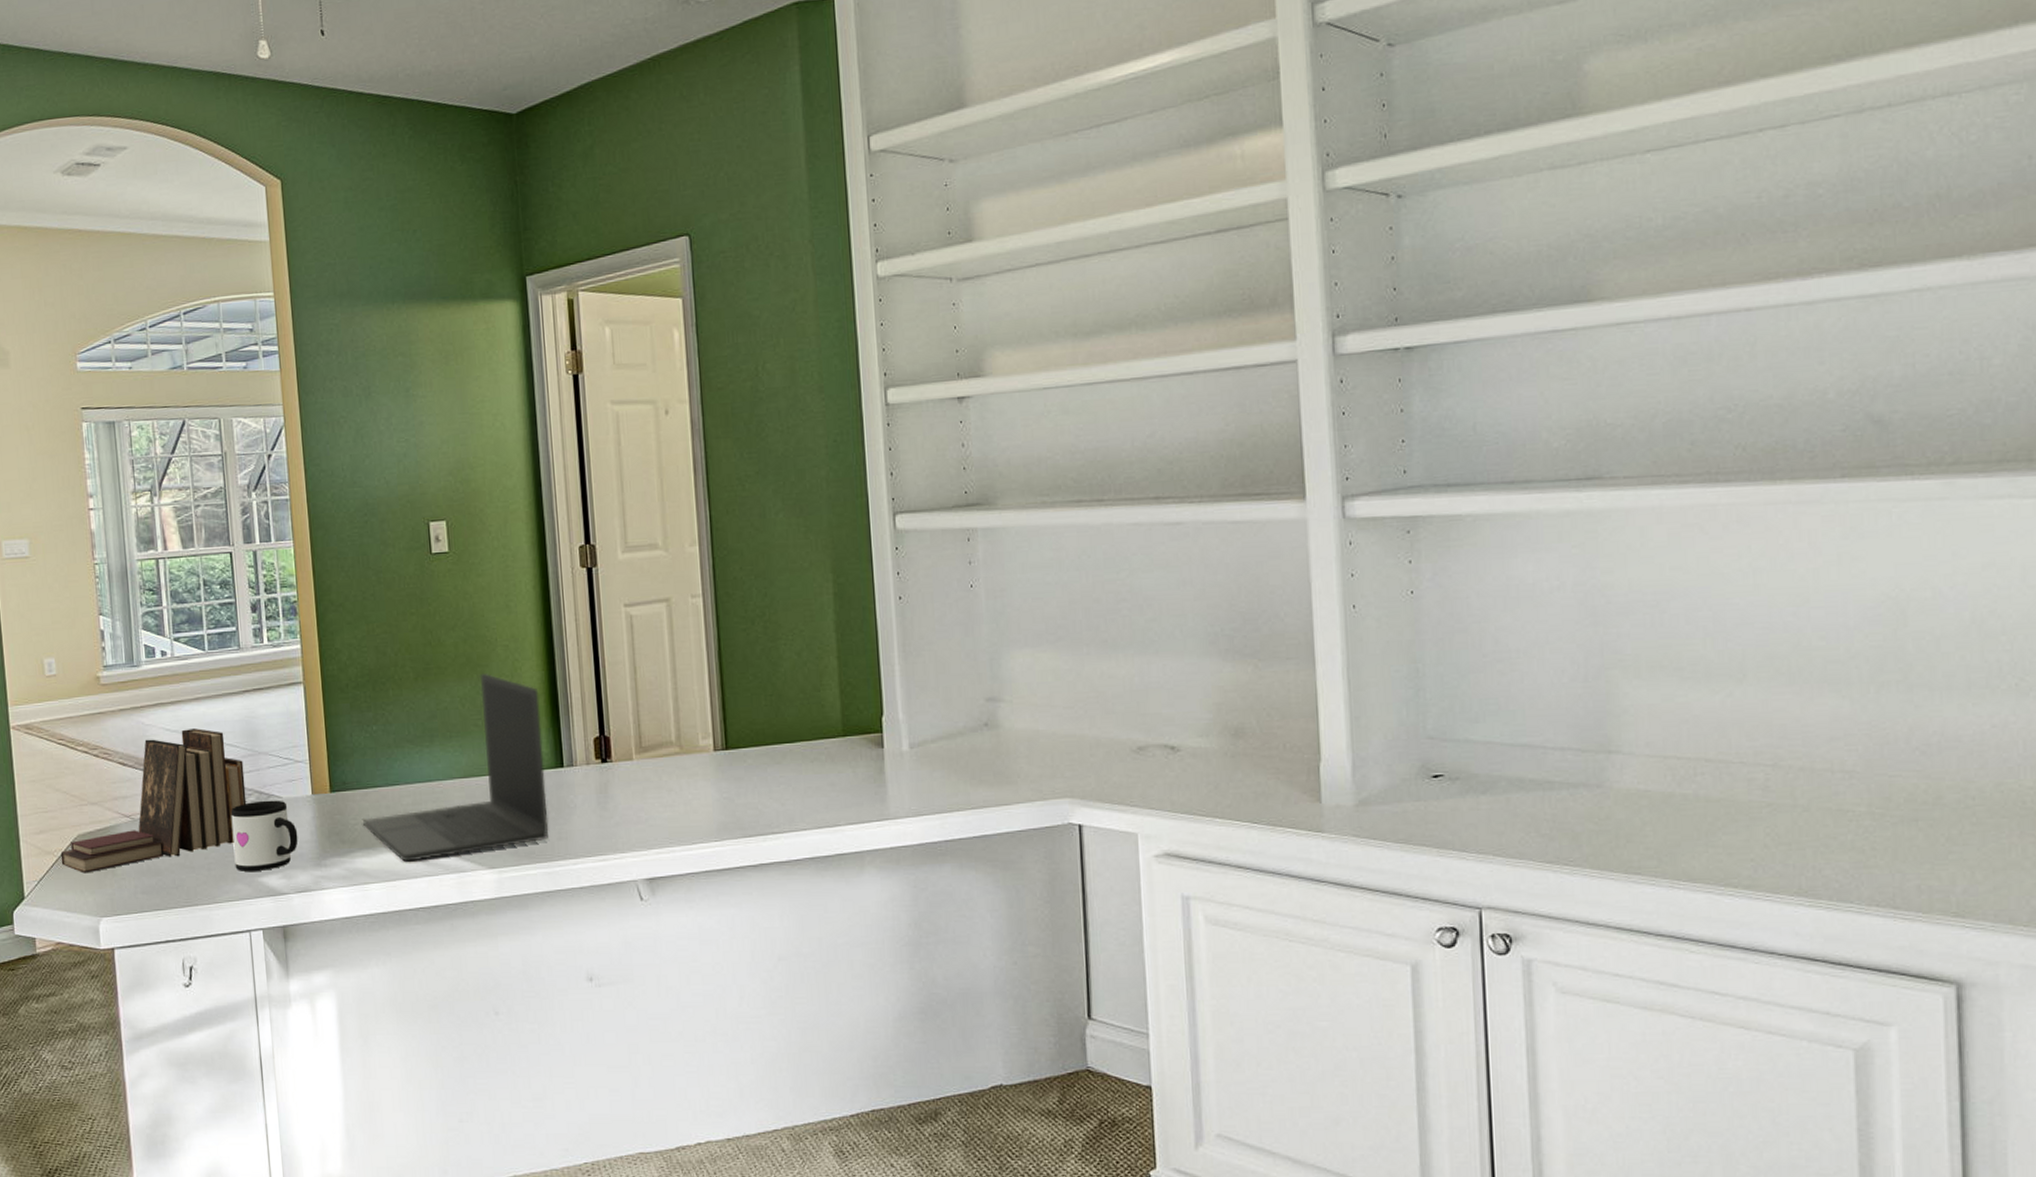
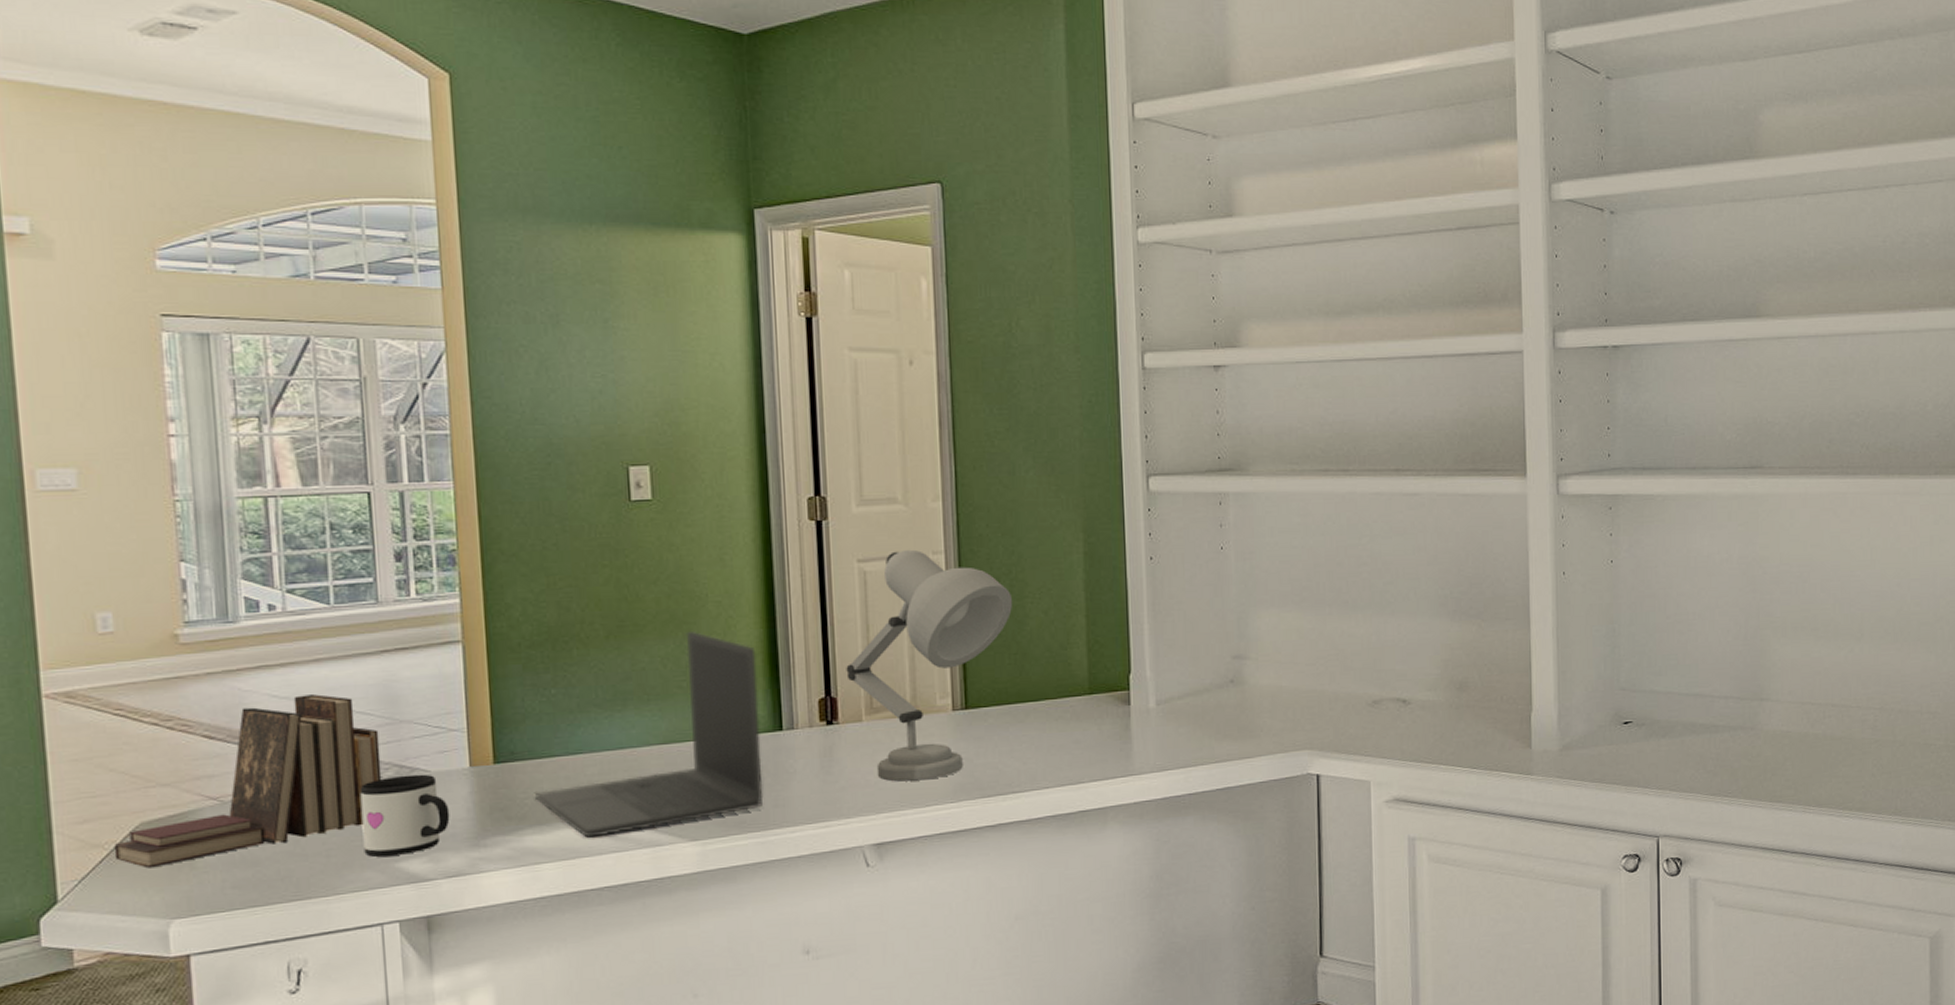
desk lamp: none [617,593,768,819] -> present [846,549,1013,782]

